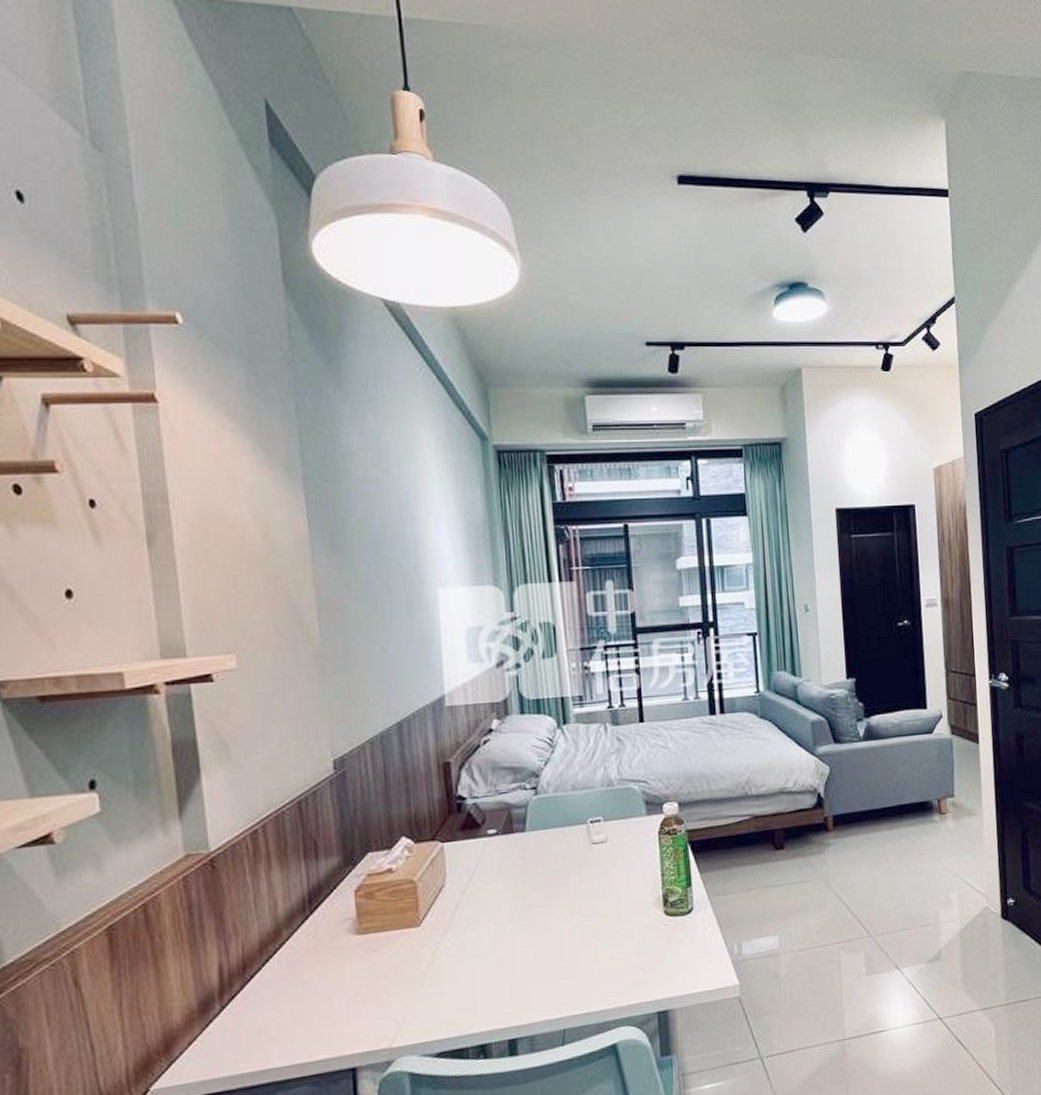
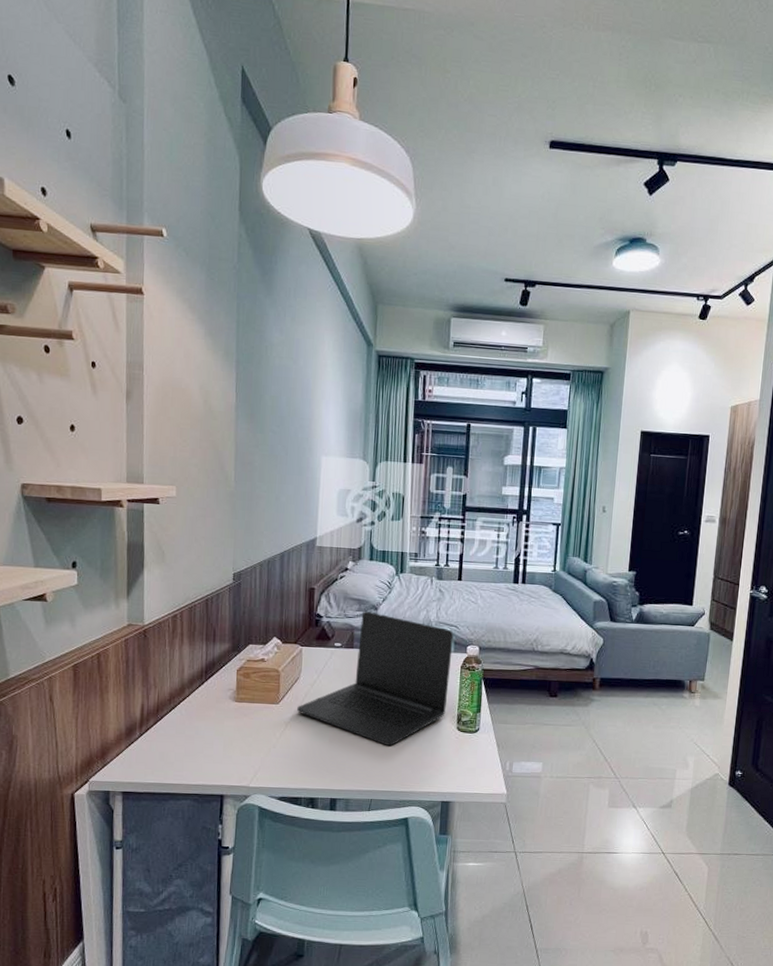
laptop: none [446,780,647,954] -> present [297,611,454,746]

